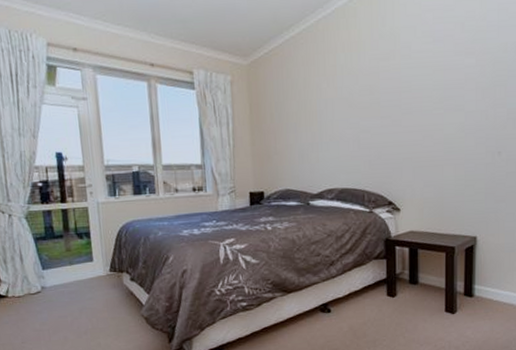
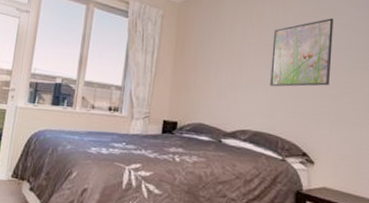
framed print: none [349,58,411,141] -> present [270,18,334,87]

